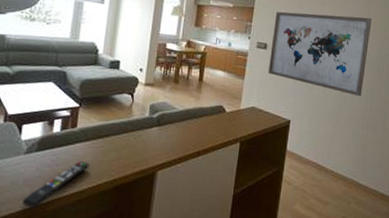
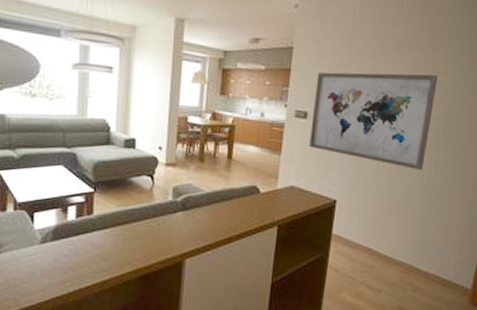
remote control: present [22,160,90,209] -> none [42,249,110,300]

